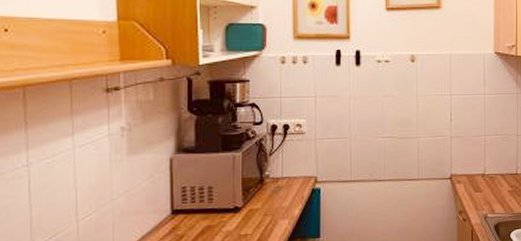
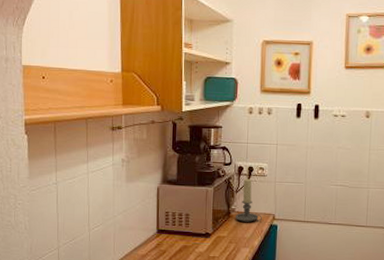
candle holder: none [269,139,302,189] -> present [235,179,262,222]

